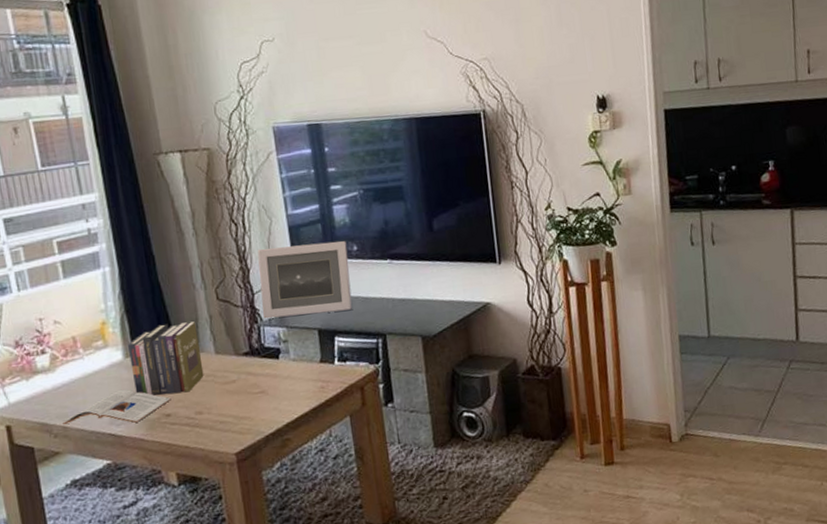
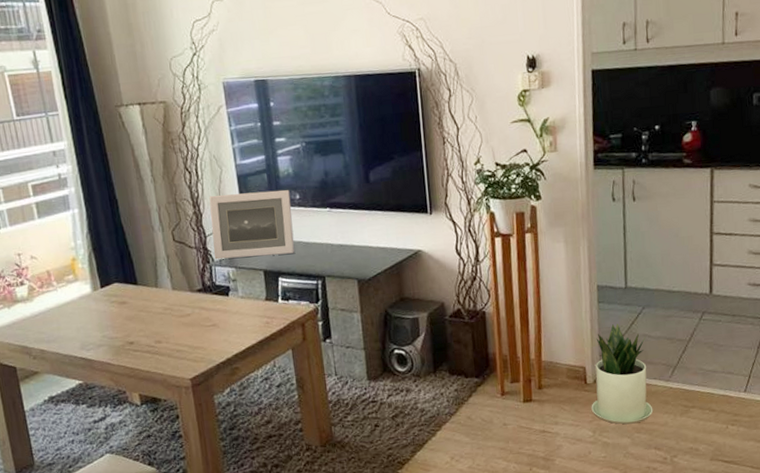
magazine: present [62,389,171,425] -> none [40,319,134,349]
books: present [128,321,204,396] -> none [95,260,163,325]
planter: none [677,376,744,486] -> present [591,324,653,425]

